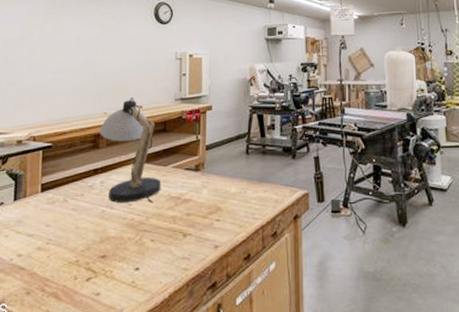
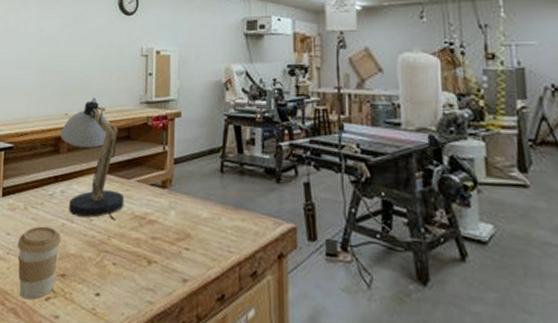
coffee cup: none [57,215,102,283] -> present [17,226,61,300]

